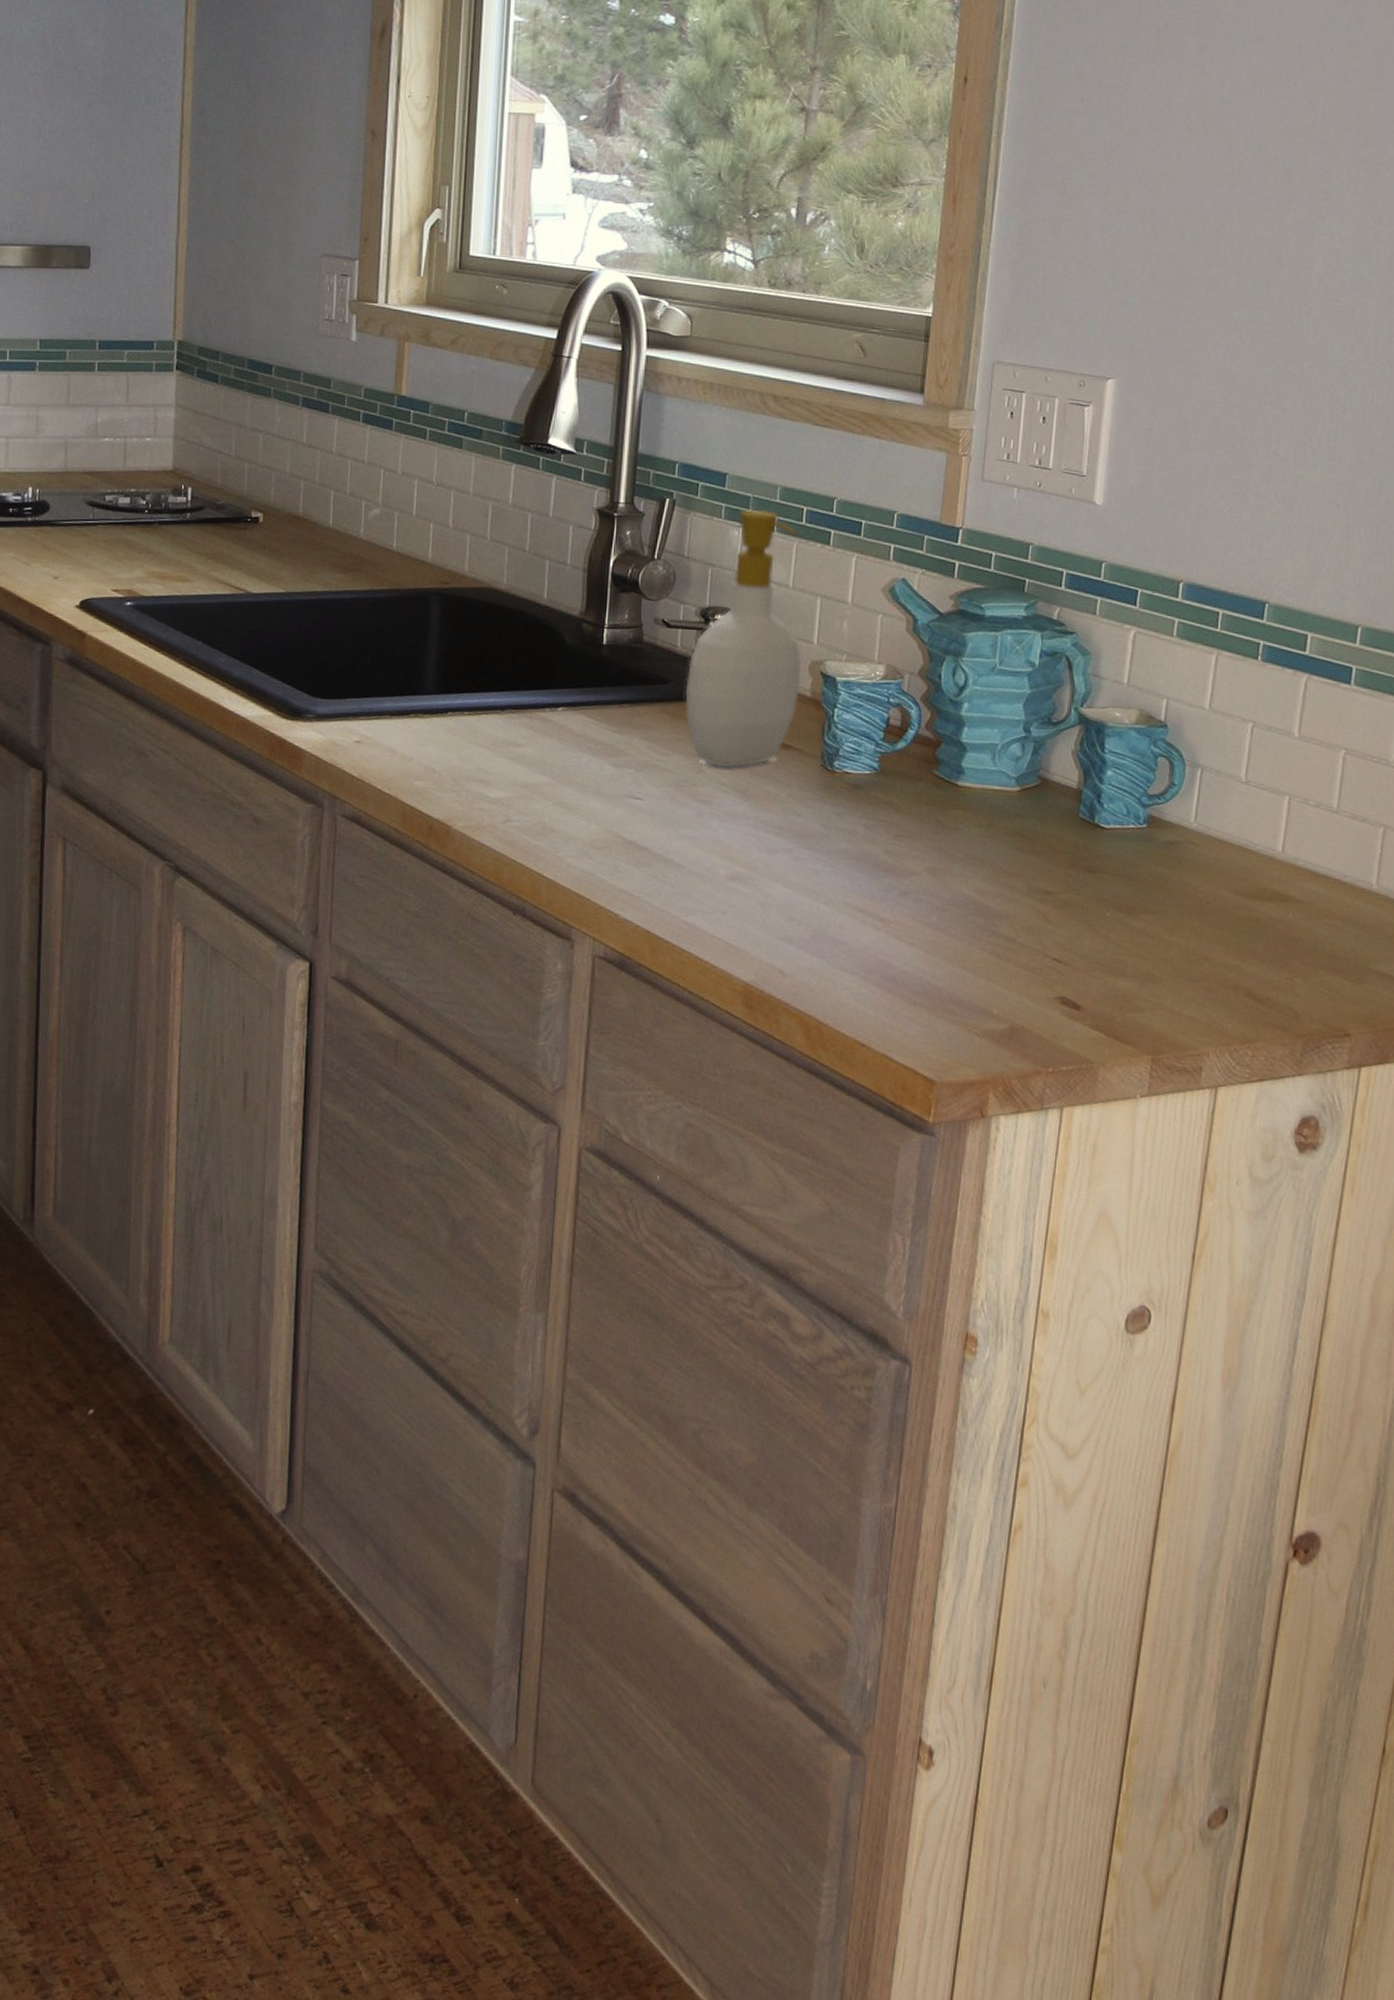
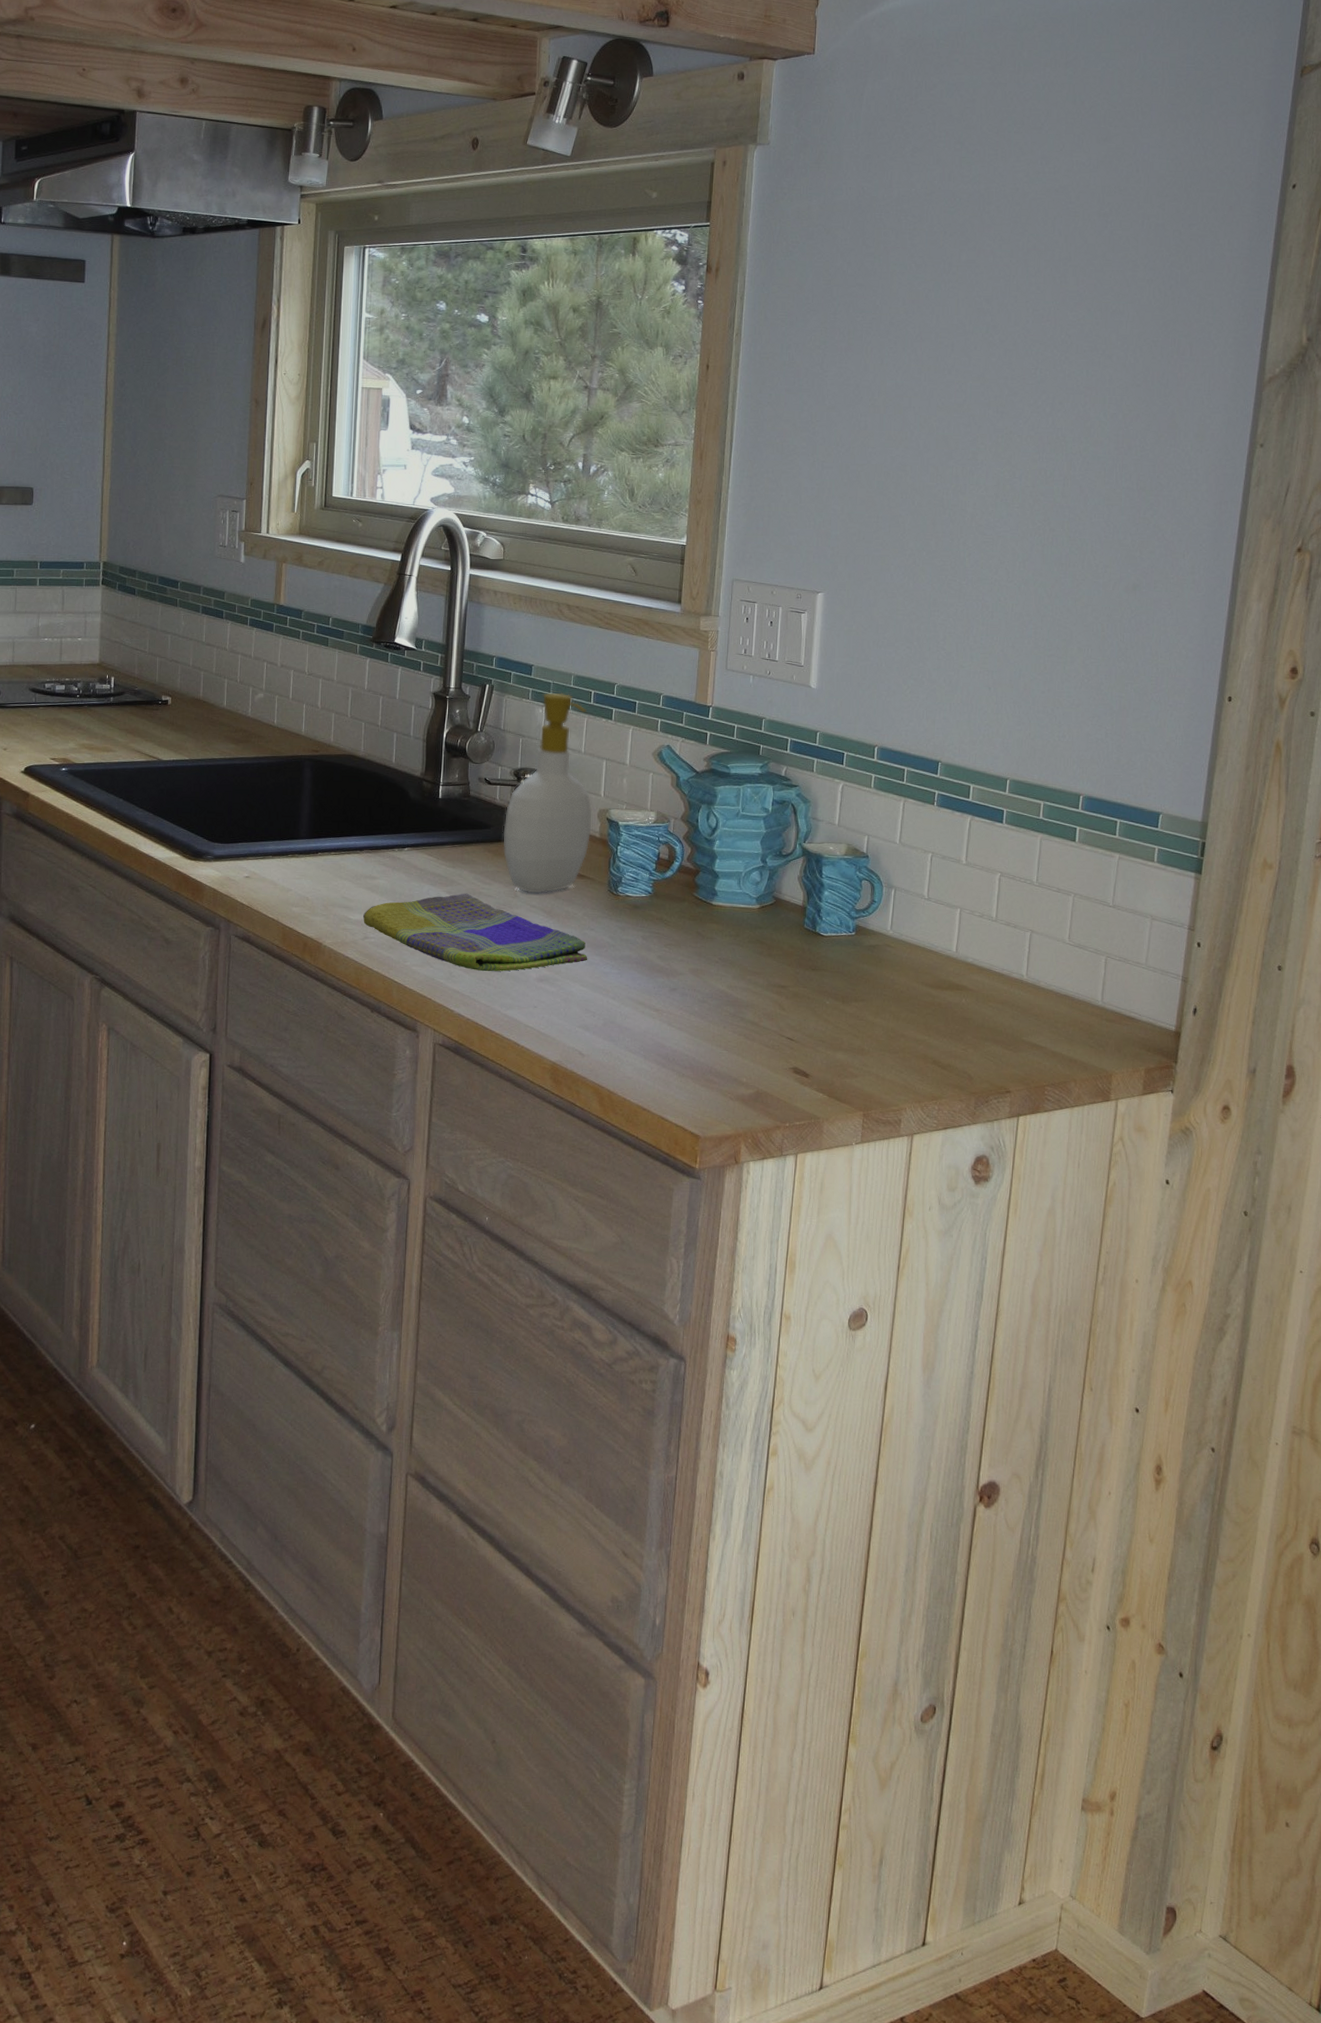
dish towel: none [503,766,793,867] -> present [362,893,588,972]

